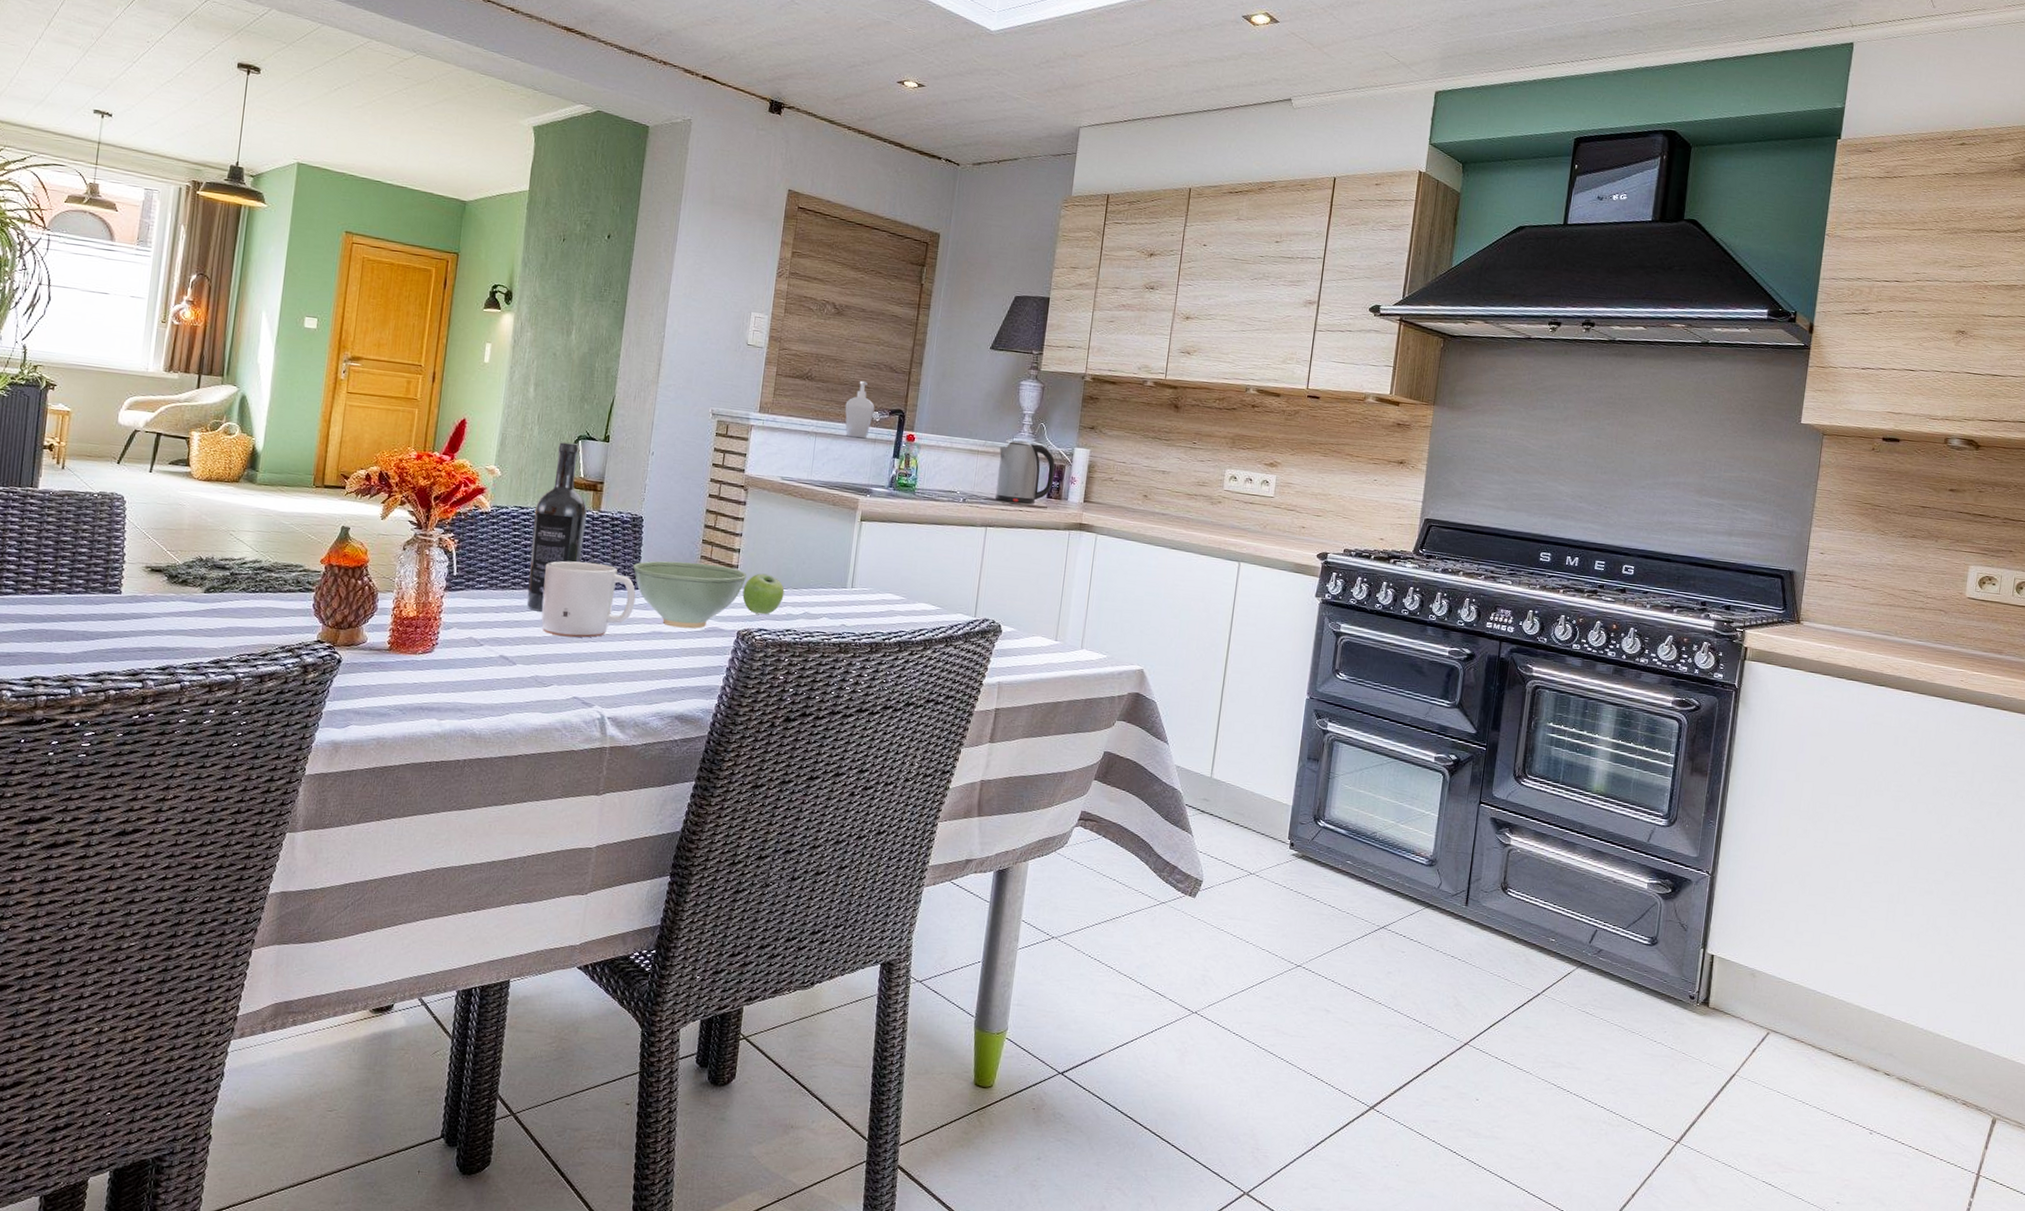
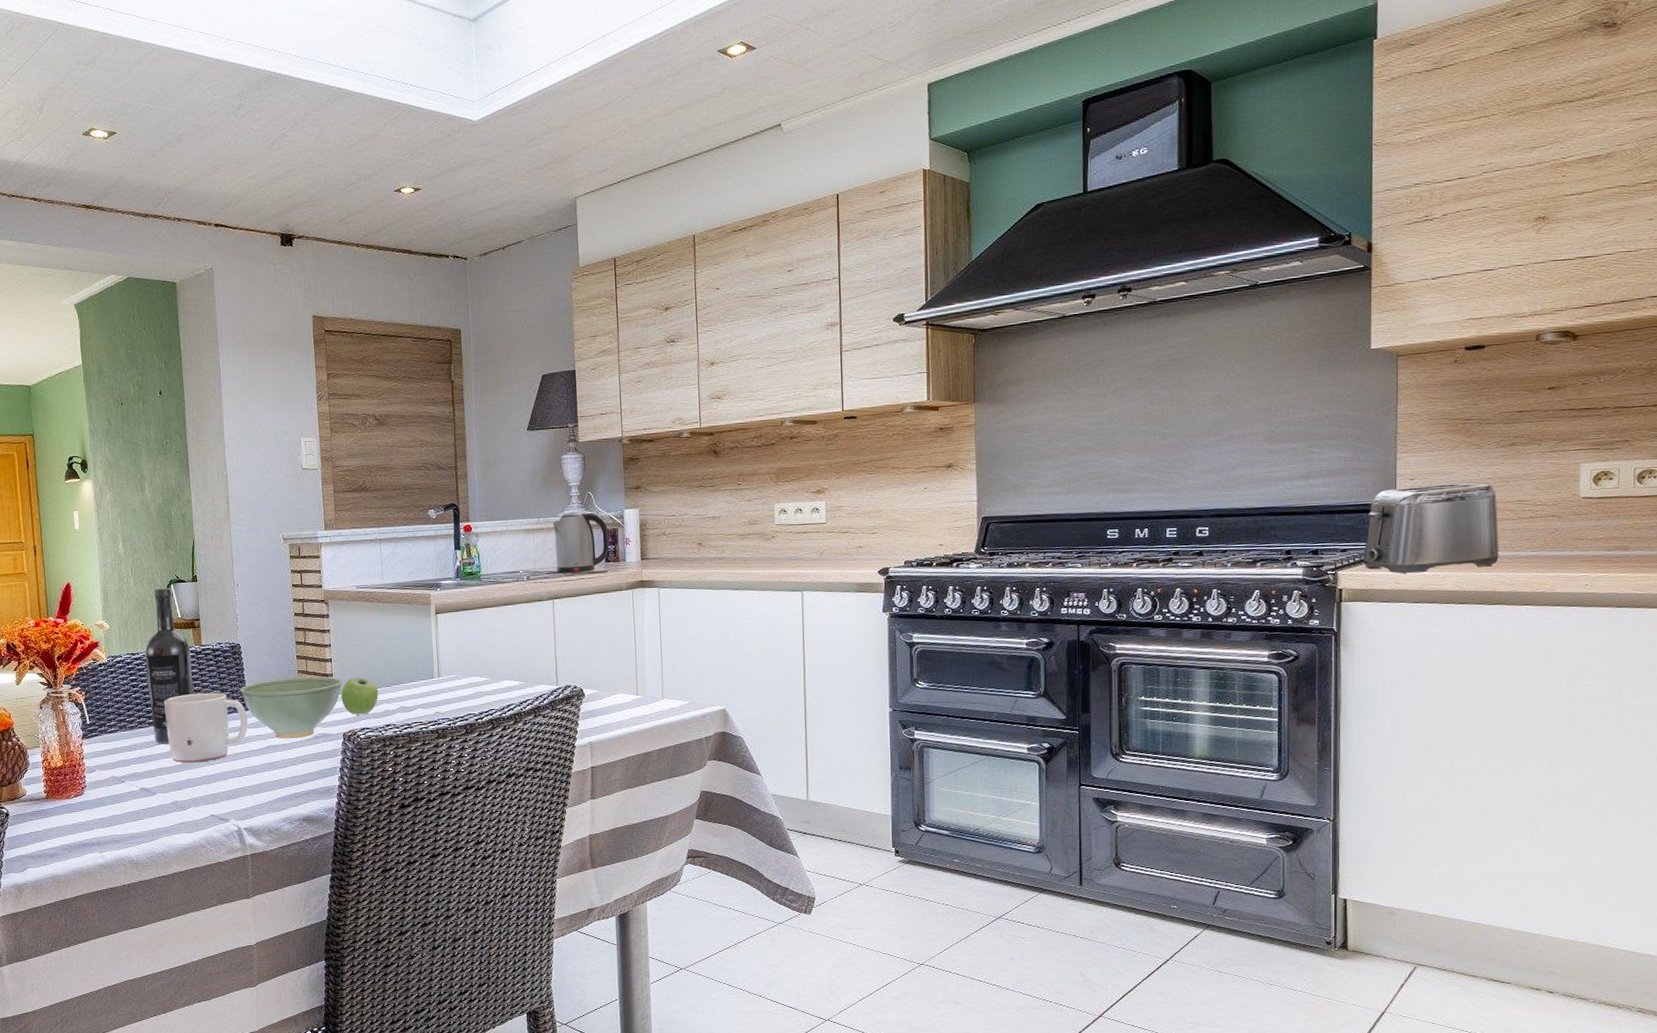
soap bottle: present [844,380,875,439] -> none [402,482,430,537]
toaster: none [1770,559,1894,649] -> present [1363,483,1499,574]

